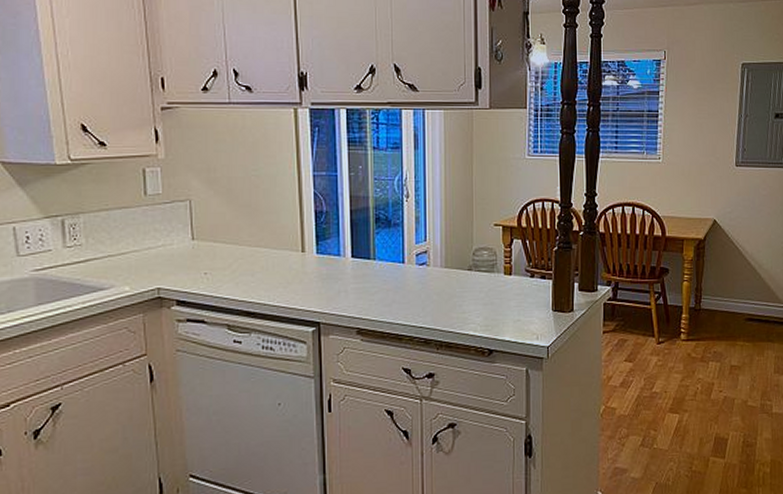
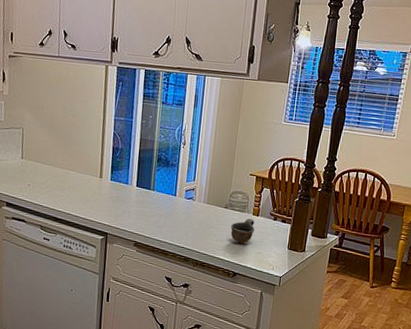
cup: none [479,279,509,313] -> present [230,218,255,244]

